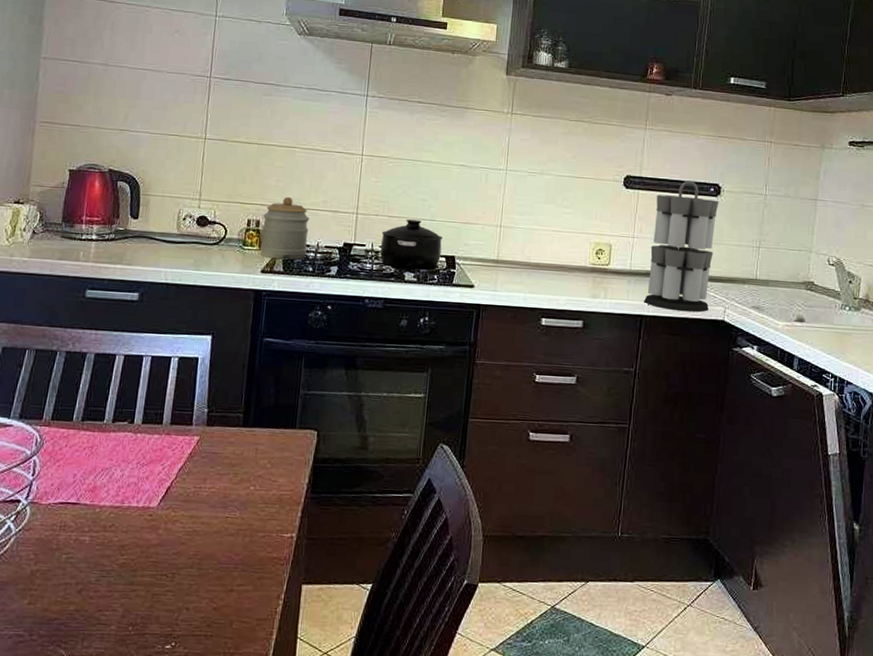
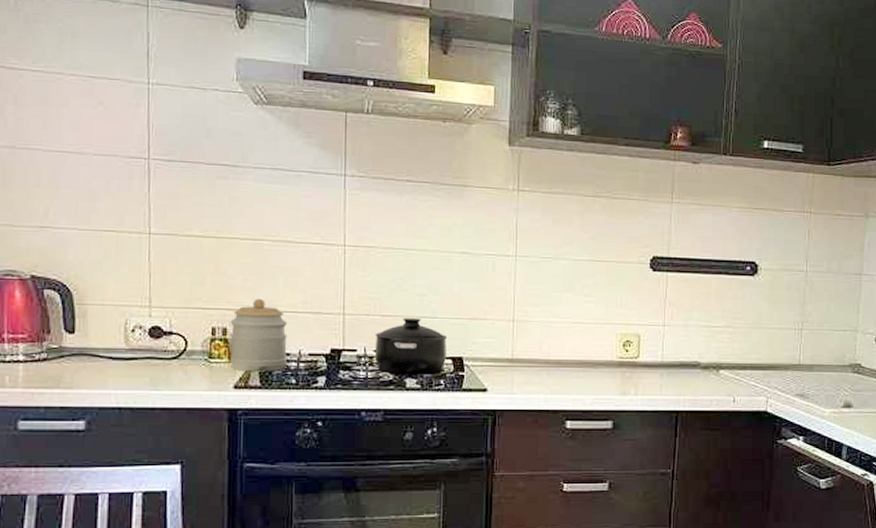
spice rack: present [644,180,719,313] -> none [679,259,757,404]

